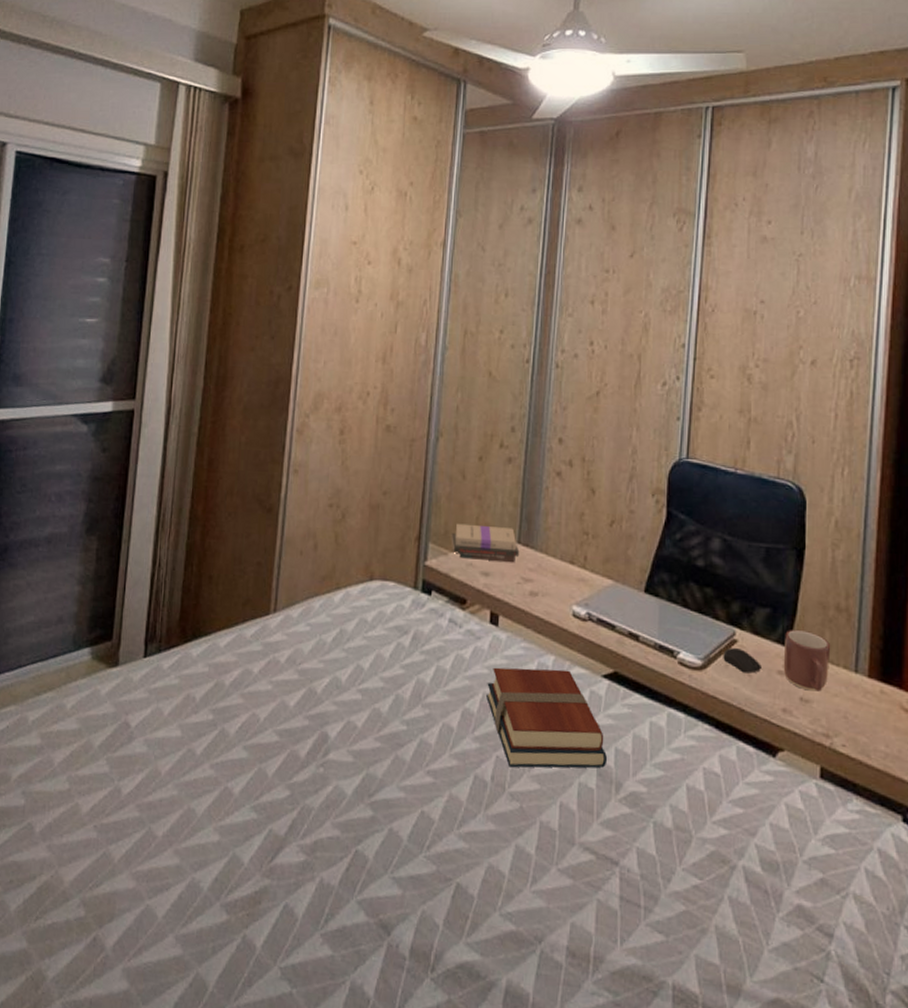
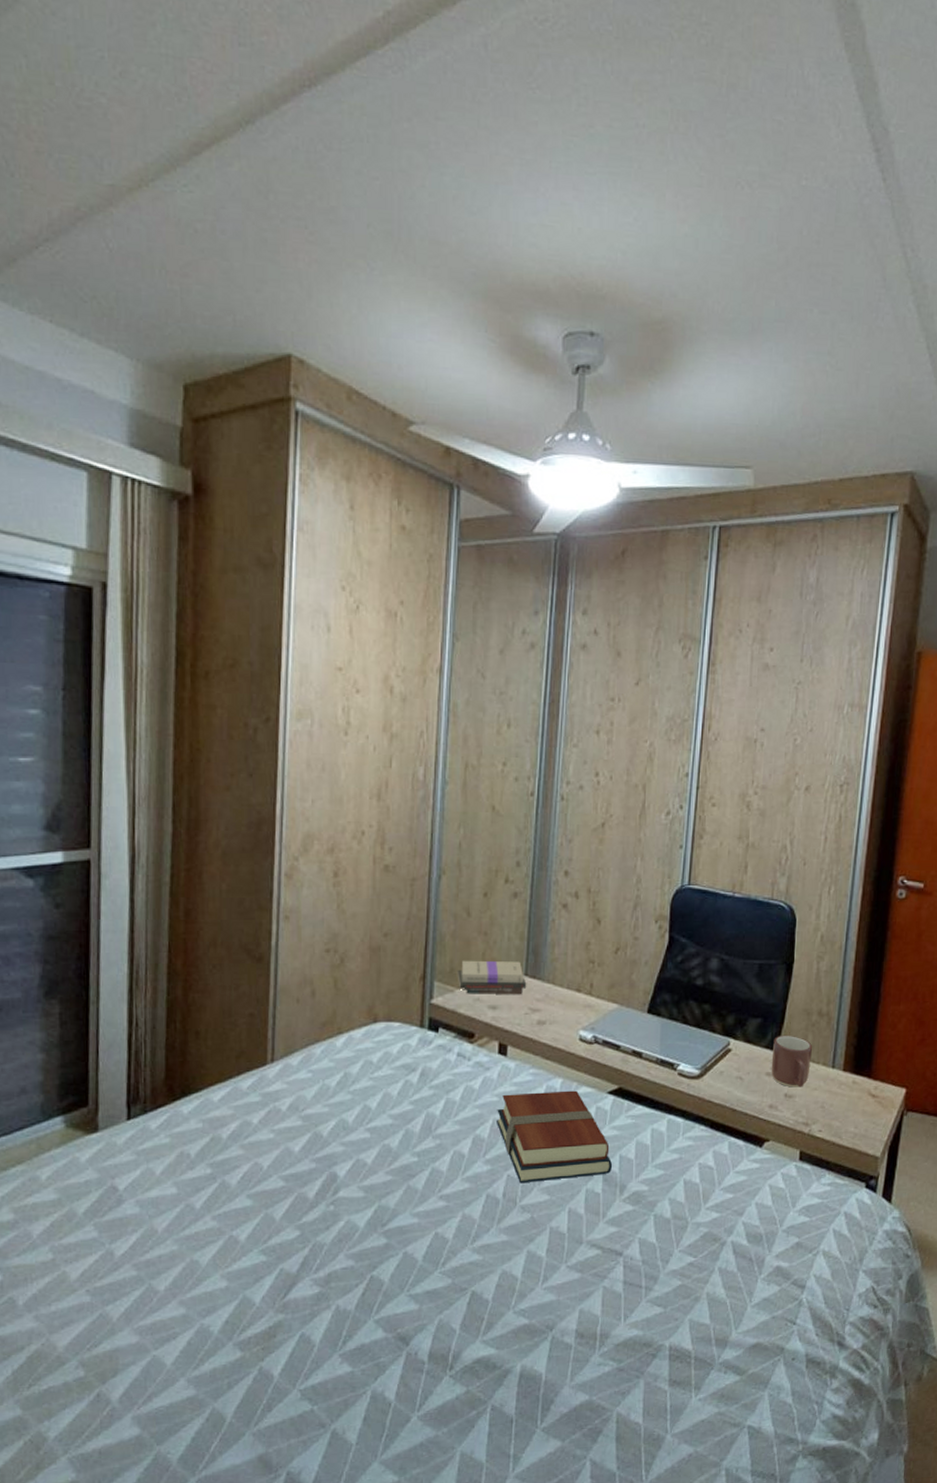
computer mouse: present [723,647,761,674] -> none [718,1055,752,1077]

